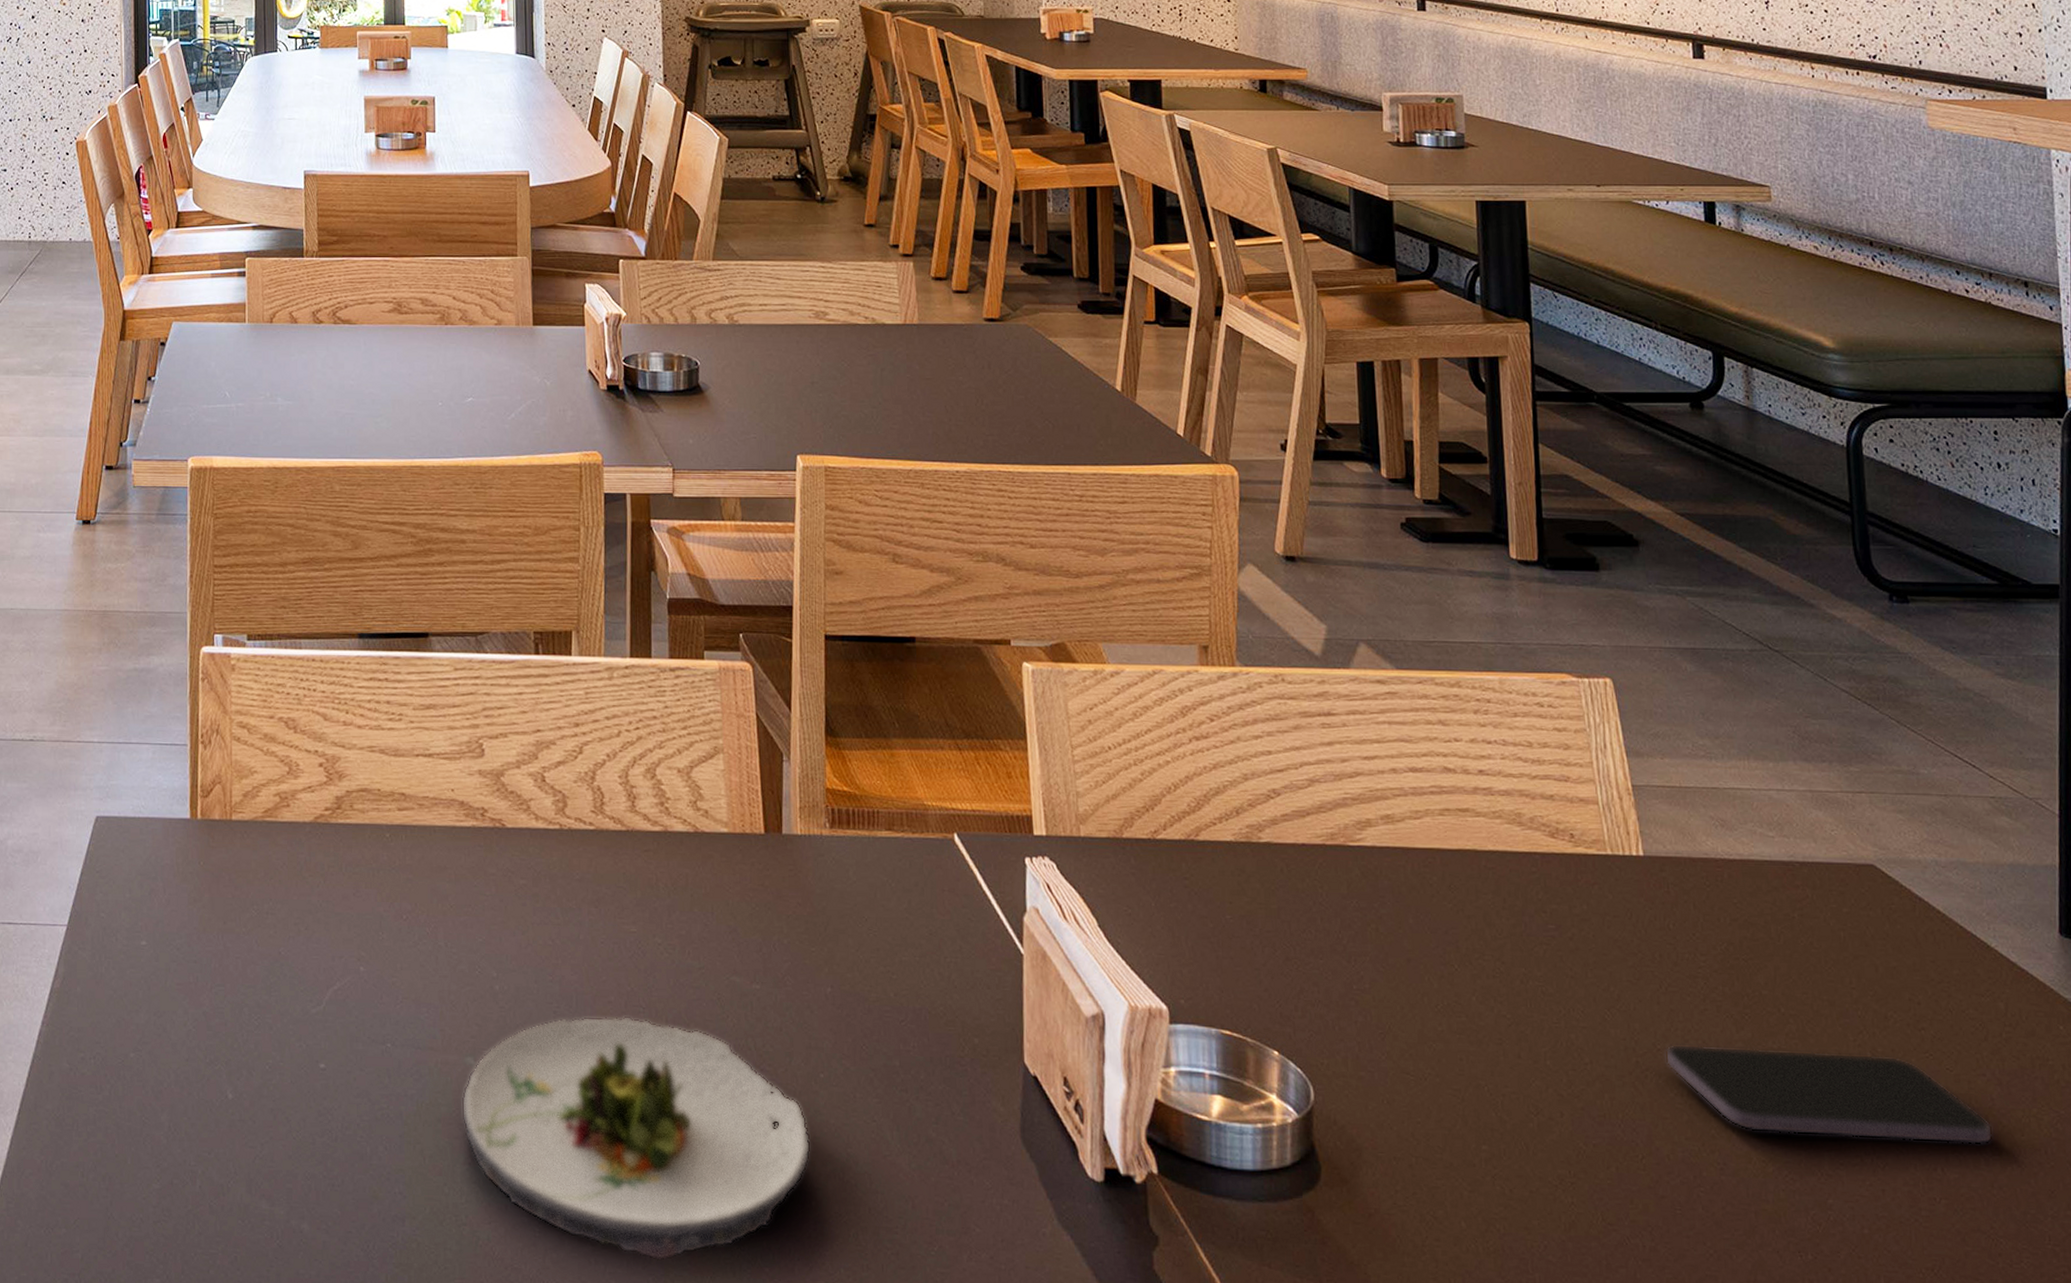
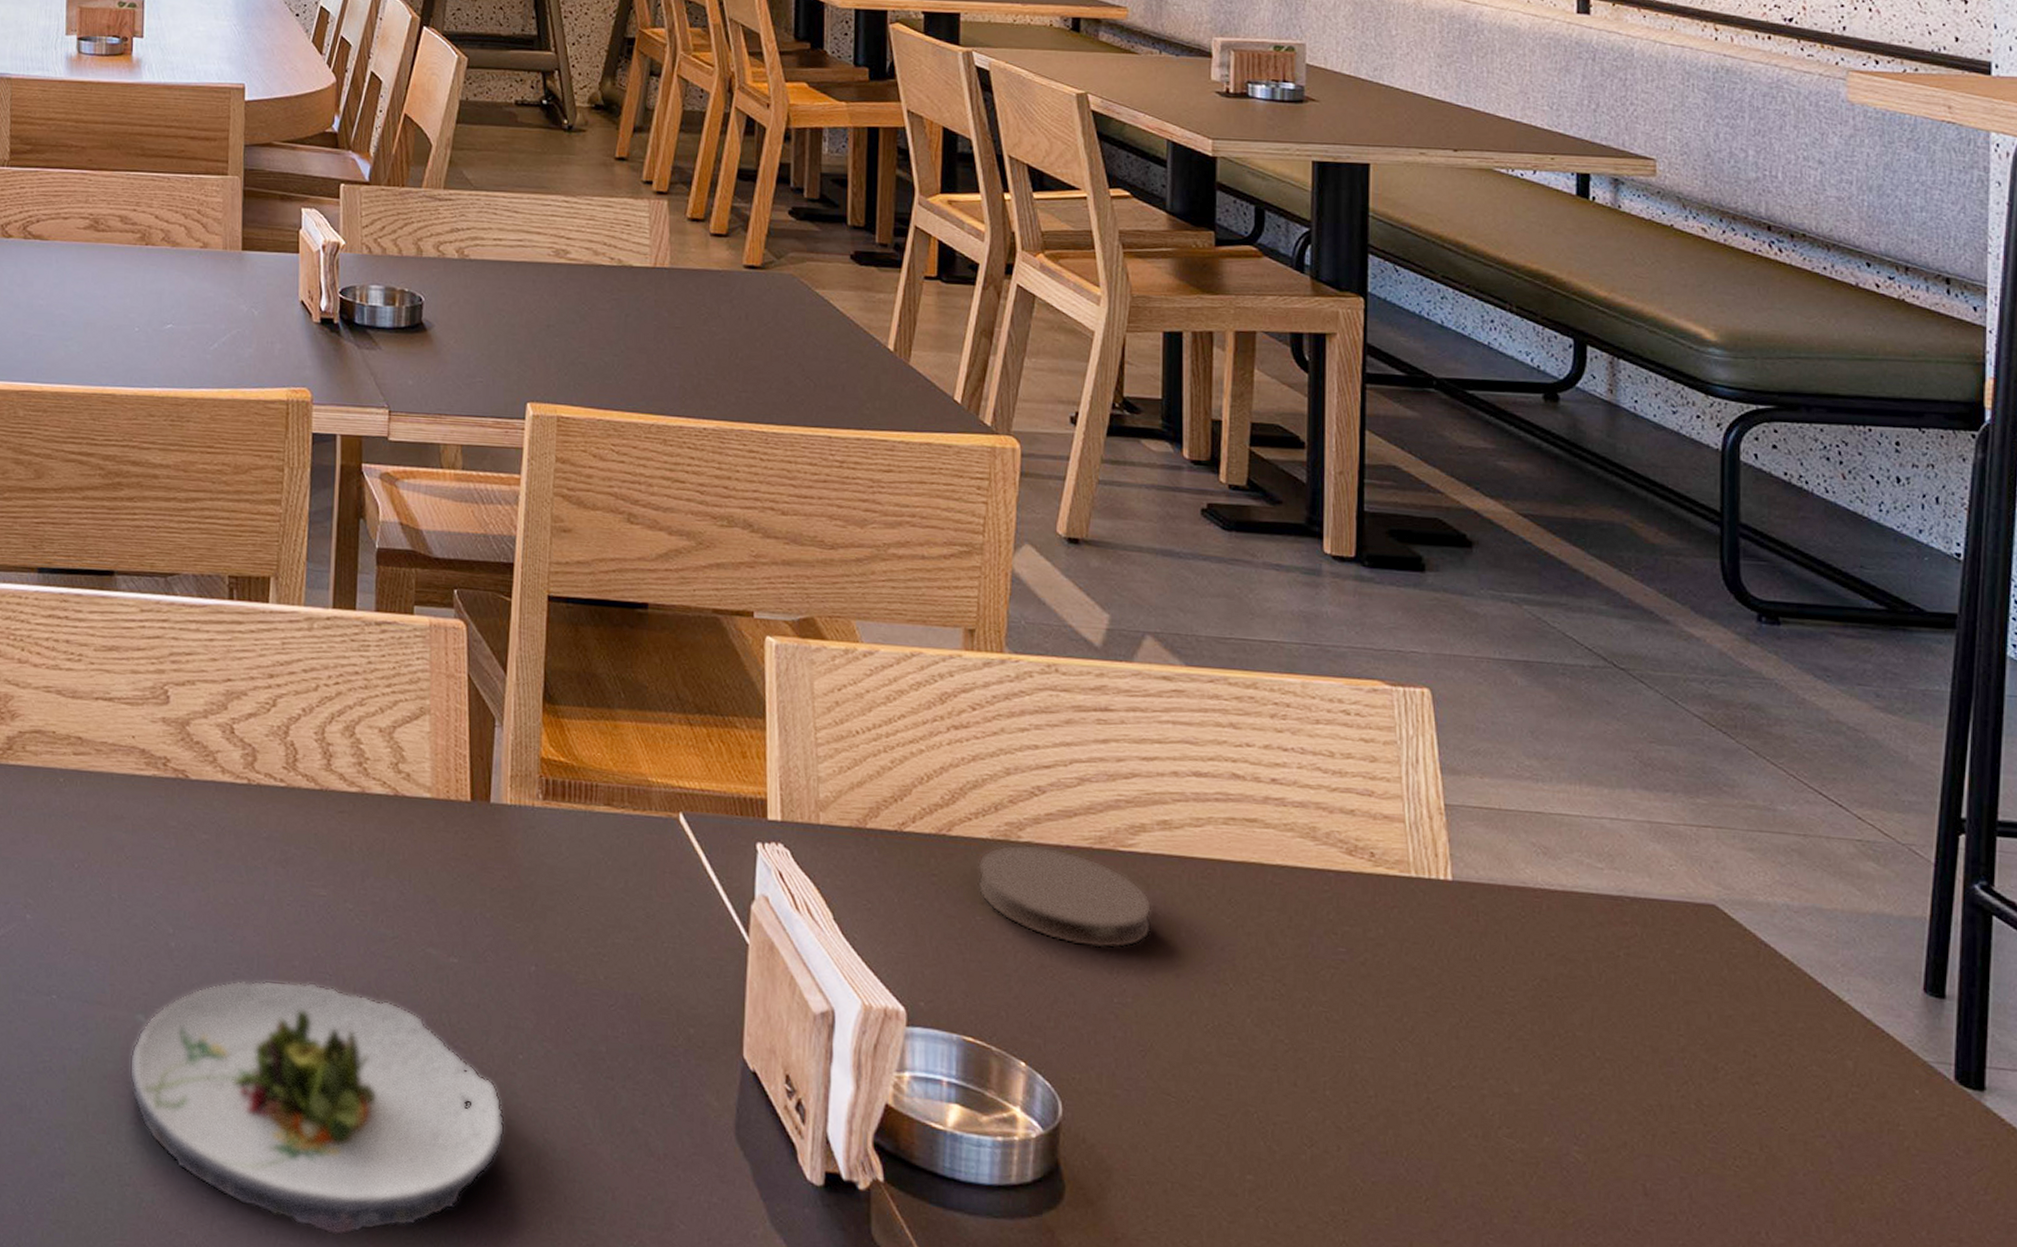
coaster: none [1224,844,1383,939] -> present [976,844,1153,949]
smartphone: present [1665,1044,1993,1145] -> none [1460,1082,1828,1211]

